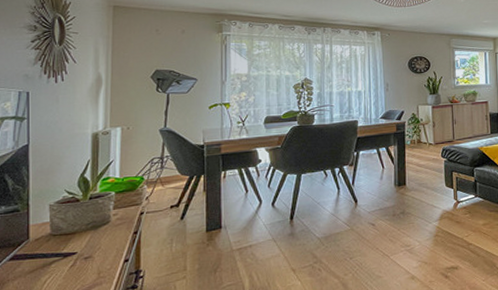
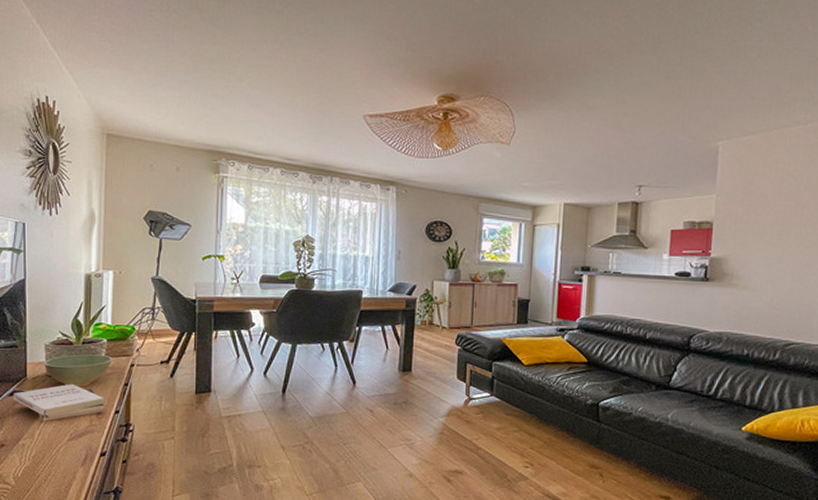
books: none [14,239,114,282] -> present [13,383,105,422]
bowl: none [48,207,122,242] -> present [44,354,113,388]

